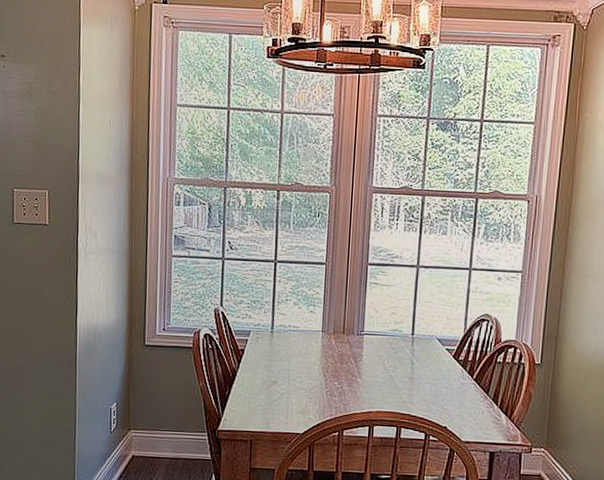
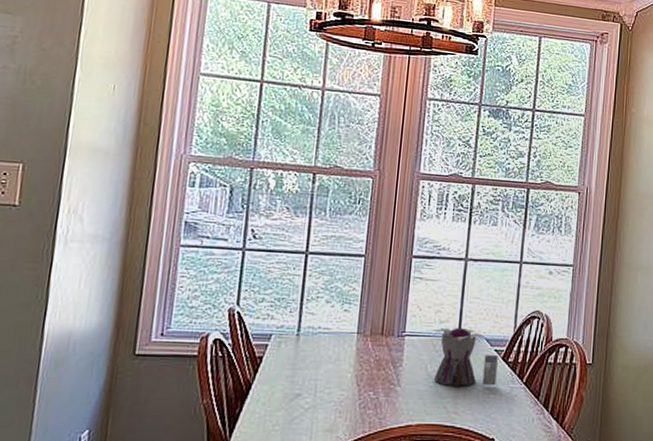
teapot: none [388,327,449,381] -> present [432,327,498,386]

